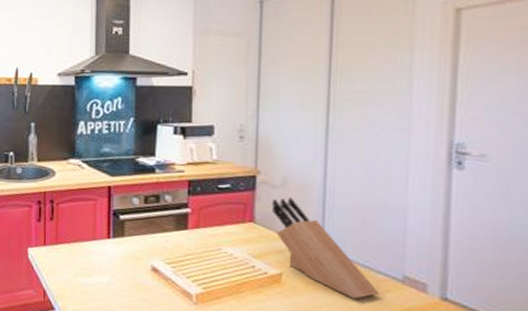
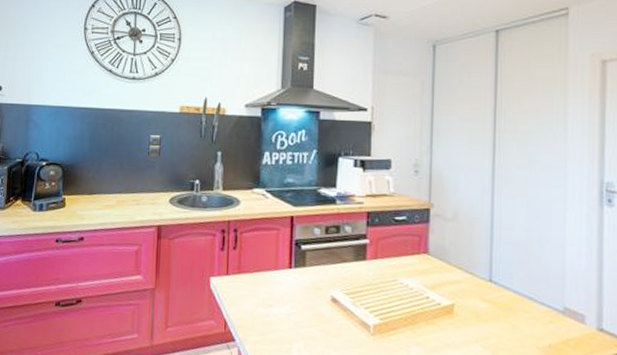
knife block: present [271,197,379,299] -> none [444,230,543,330]

